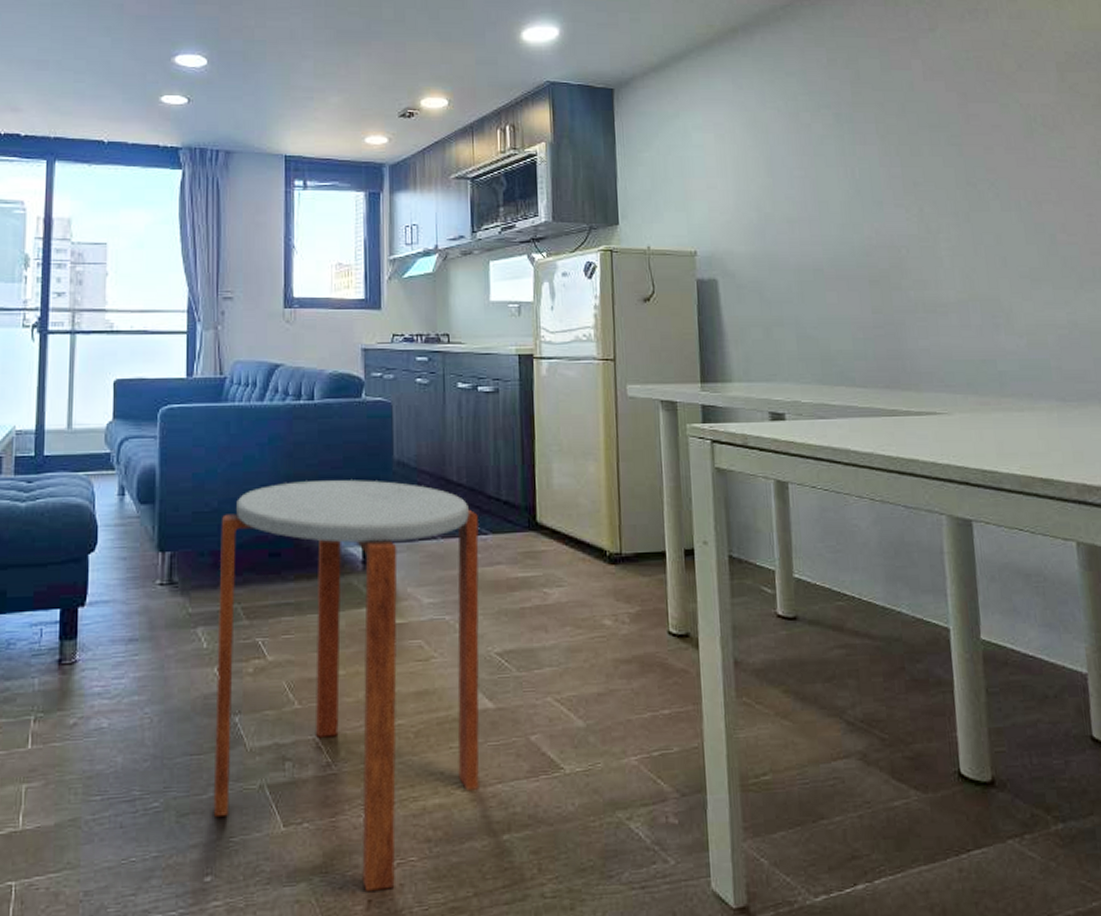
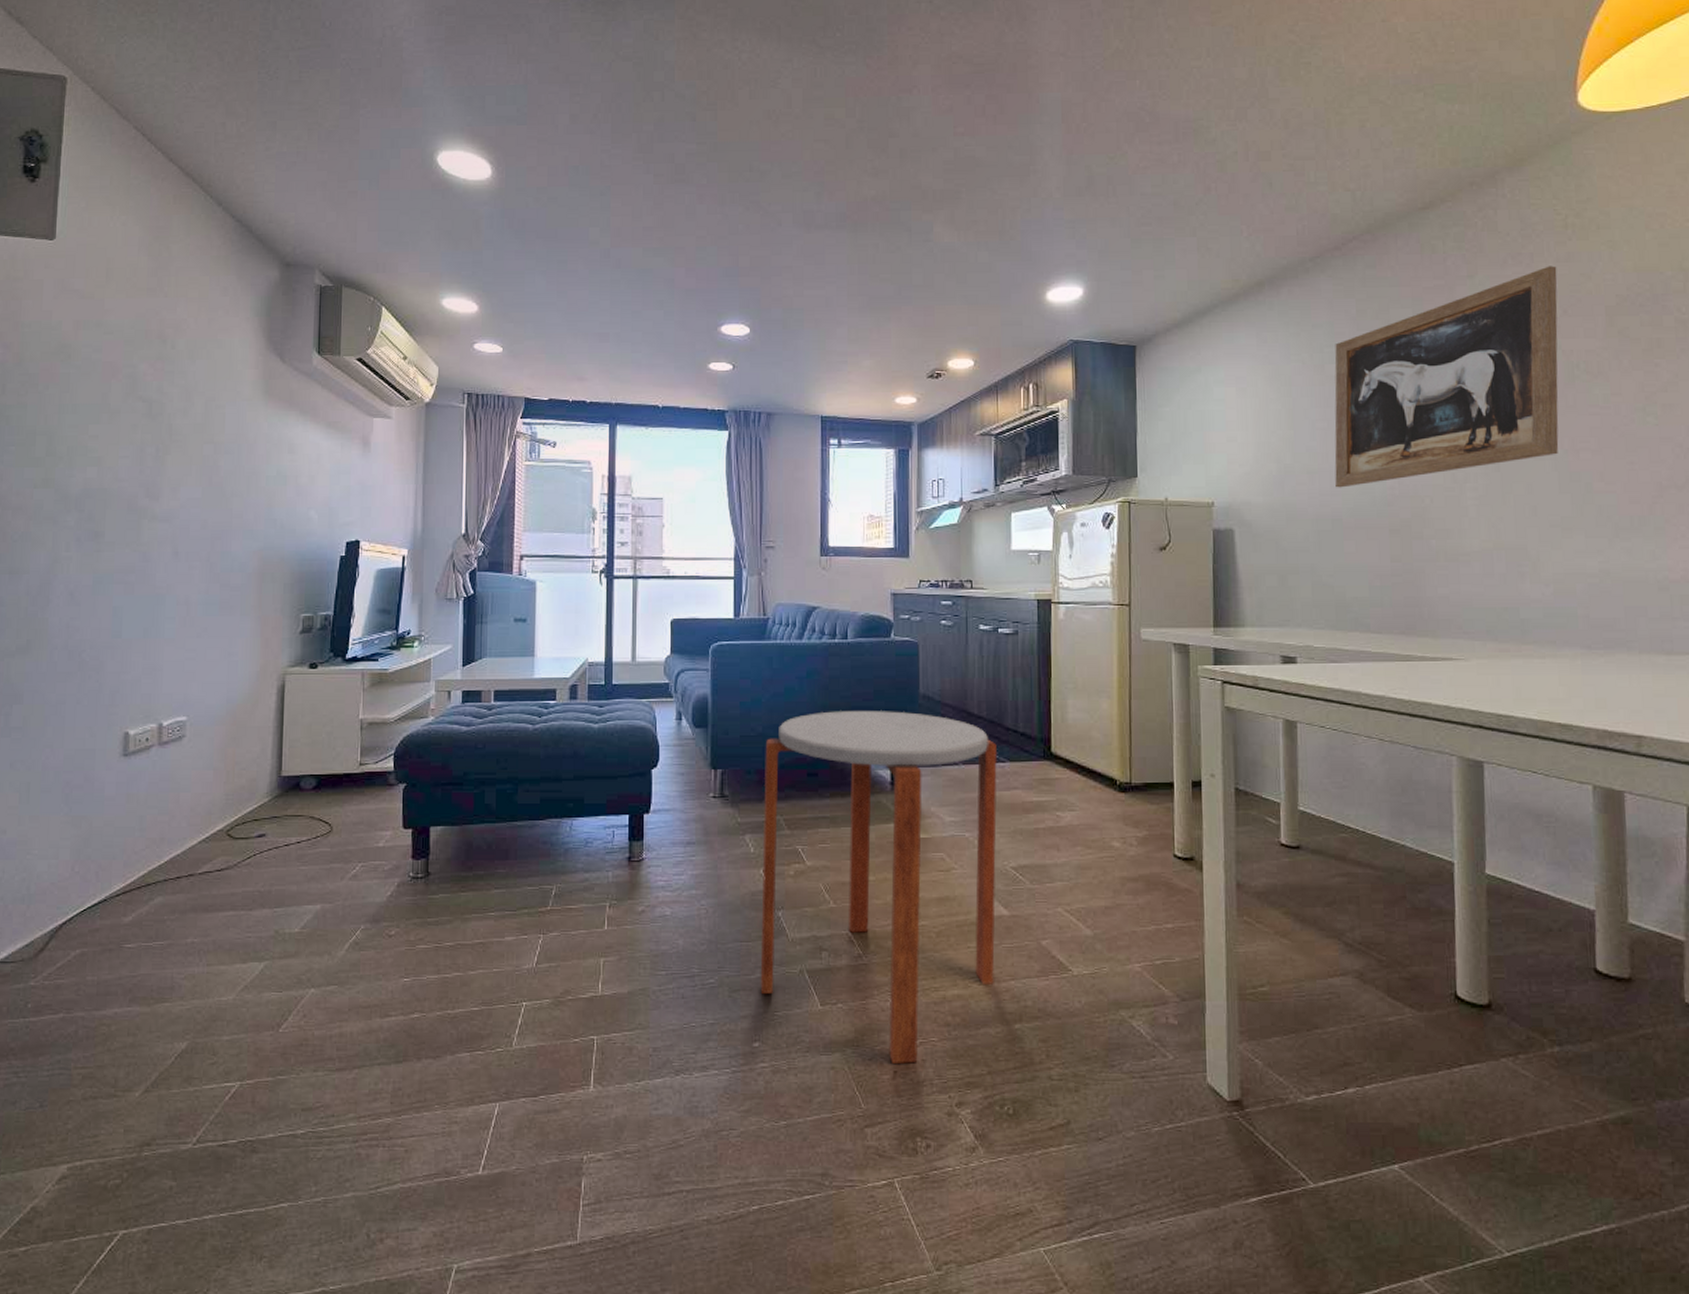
wall art: none [808,22,1023,237] -> present [1334,266,1559,488]

